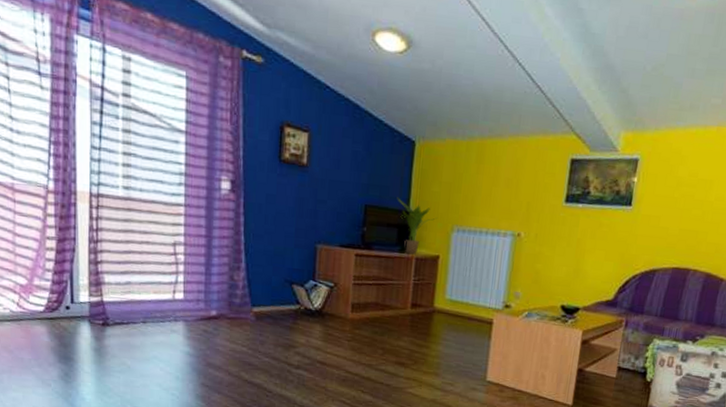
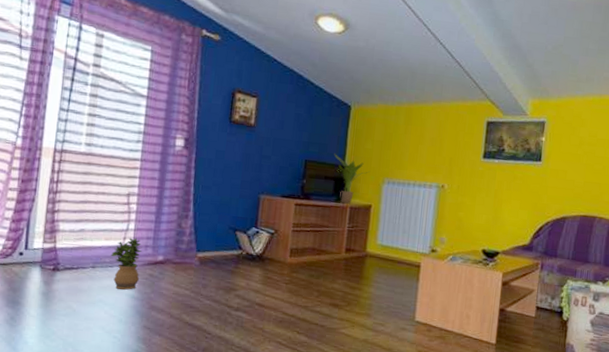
potted plant: none [162,291,194,346] -> present [111,238,142,290]

